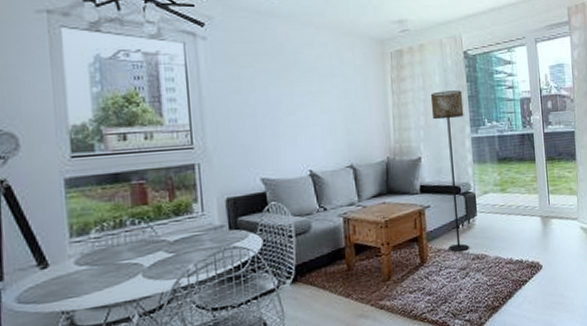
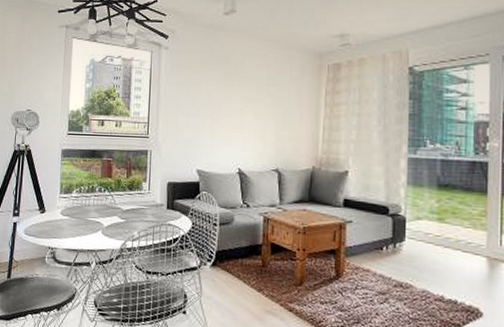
floor lamp: present [430,90,469,252] -> none [365,107,403,275]

